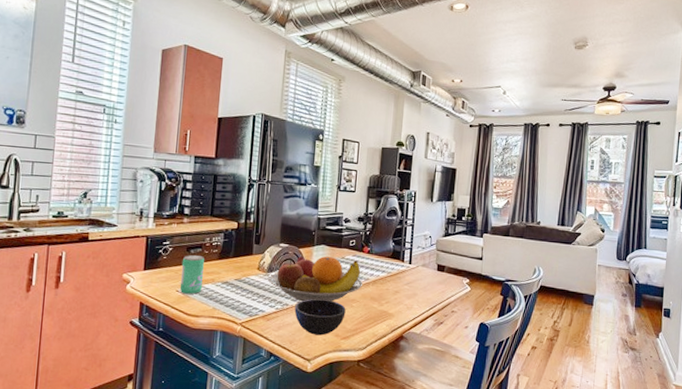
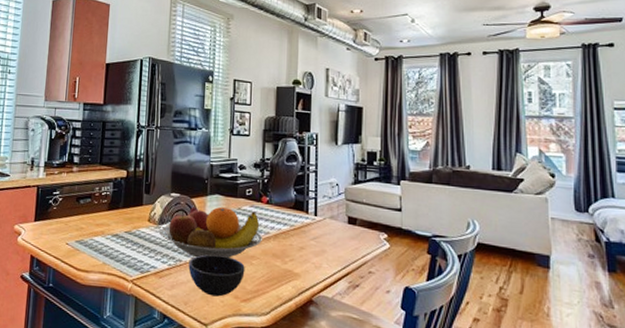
beverage can: present [179,254,204,294] -> none [69,205,94,248]

